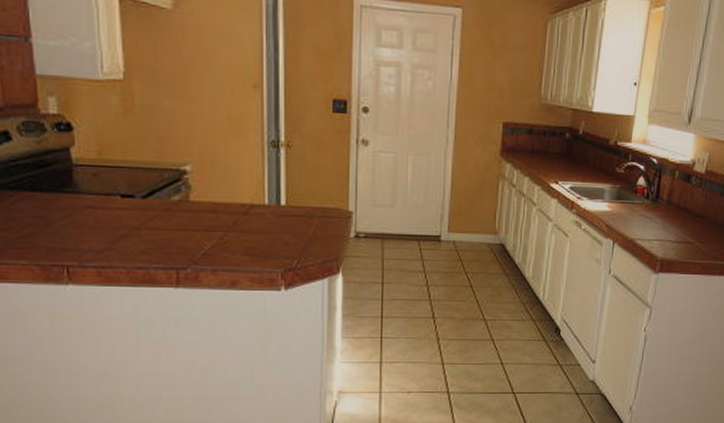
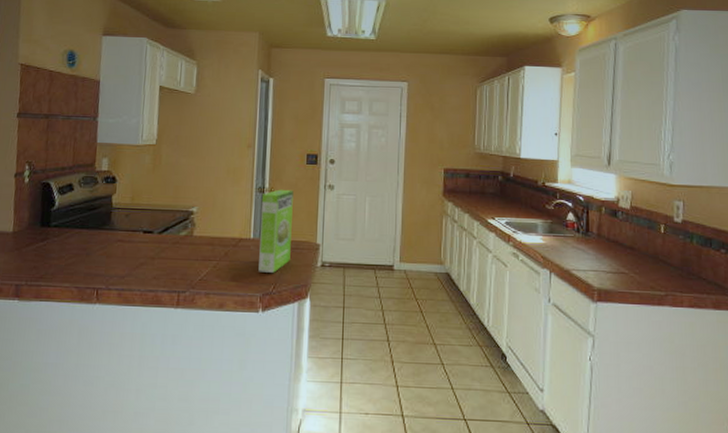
cake mix box: none [276,144,317,245] -> present [258,189,294,273]

